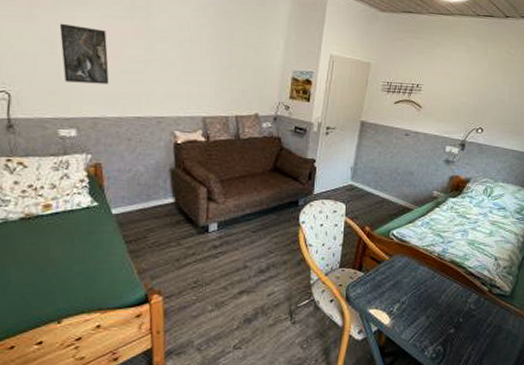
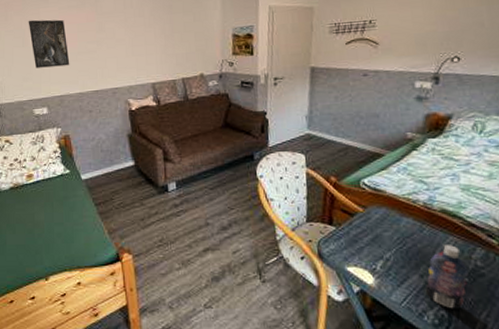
bottle: none [430,291,464,345] -> present [426,245,469,309]

